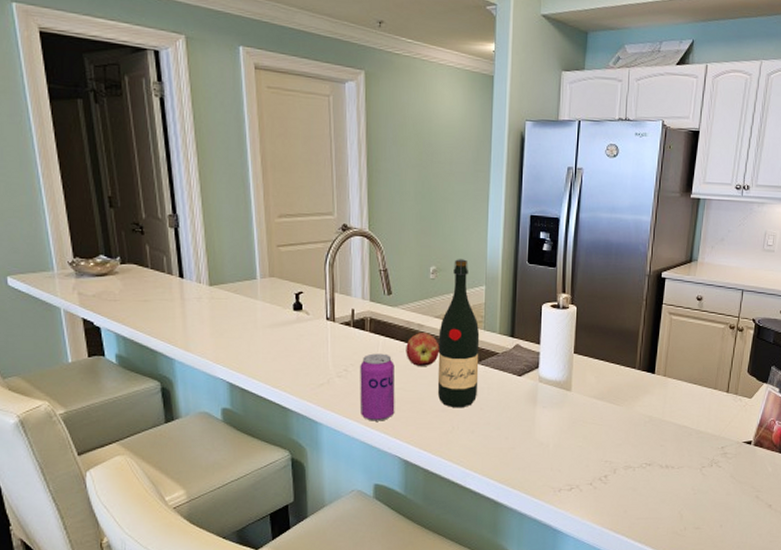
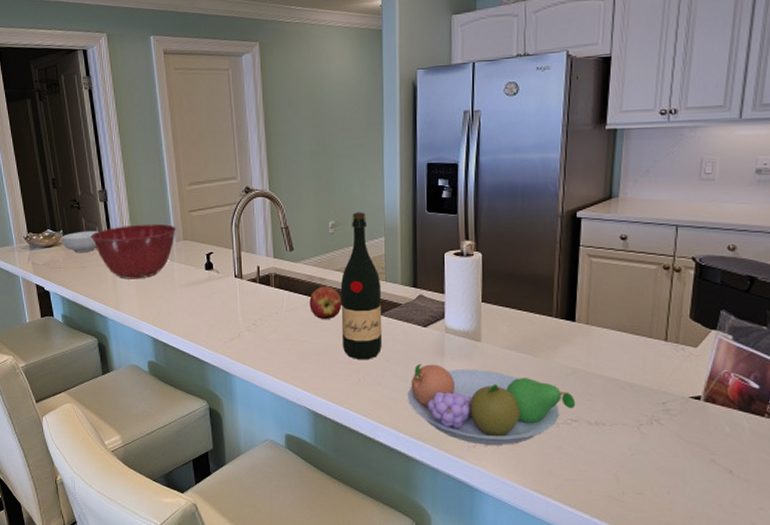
cereal bowl: none [118,259,167,285] -> present [61,230,99,253]
mixing bowl: none [156,256,261,318] -> present [91,223,176,279]
beverage can: present [360,353,395,421] -> none [267,307,302,373]
fruit bowl: none [499,411,651,489] -> present [407,363,576,445]

